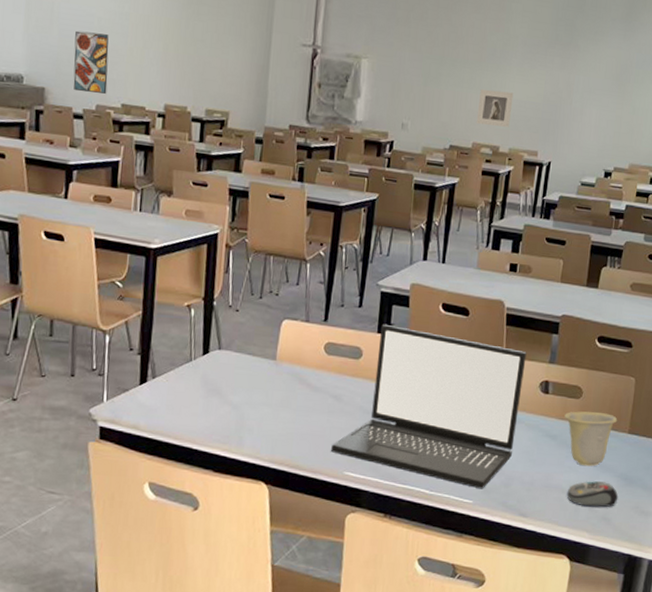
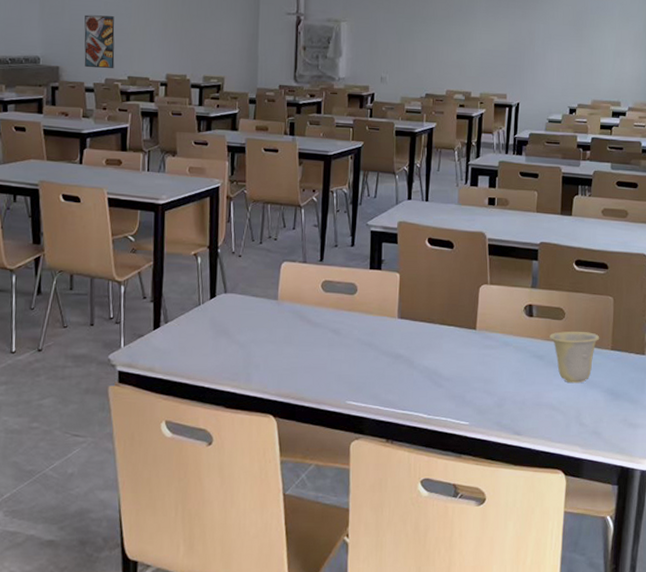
laptop: present [331,324,527,489] -> none [333,260,510,411]
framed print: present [476,88,514,127] -> none [448,41,481,74]
computer mouse: present [567,481,619,507] -> none [557,397,607,422]

